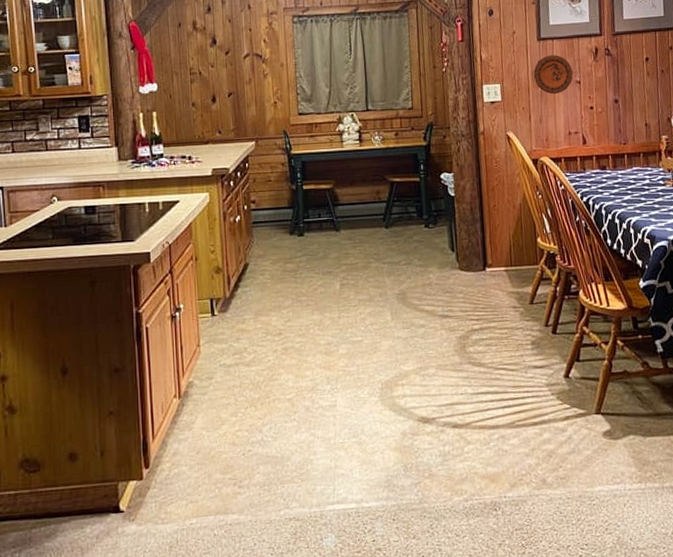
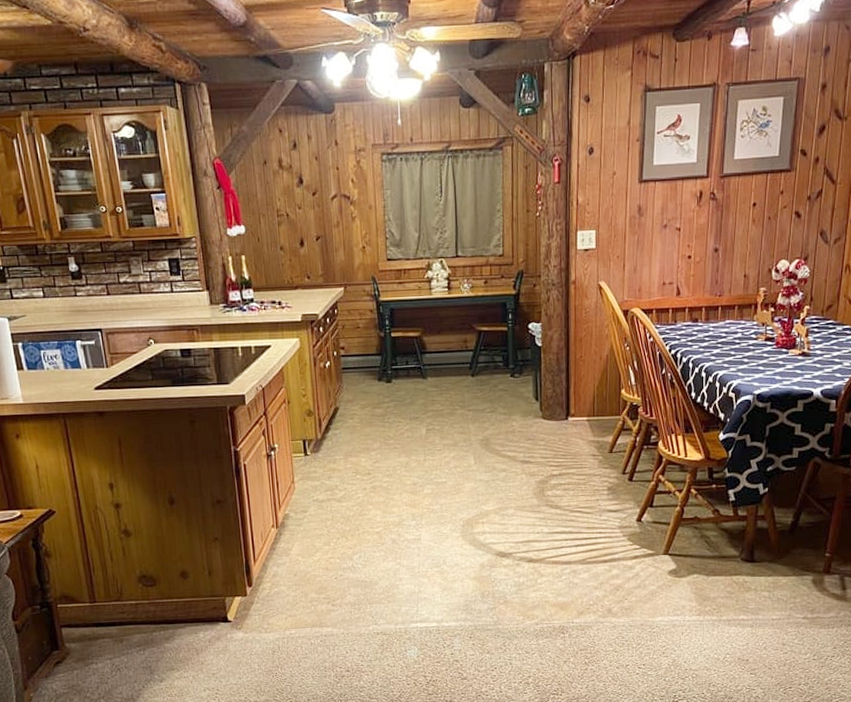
decorative plate: present [533,55,573,95] -> none [631,199,673,242]

